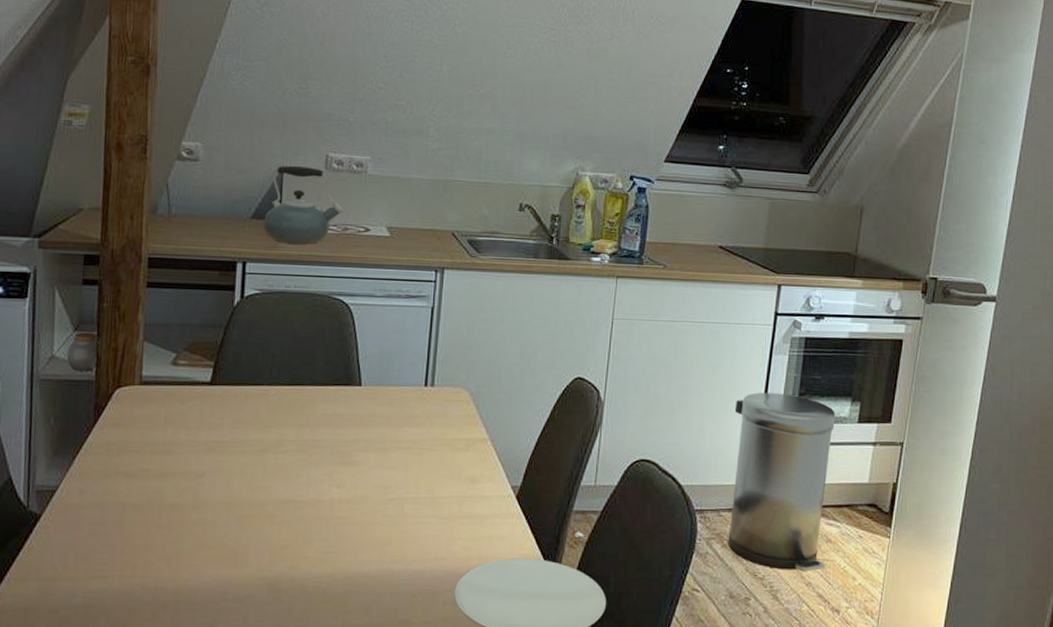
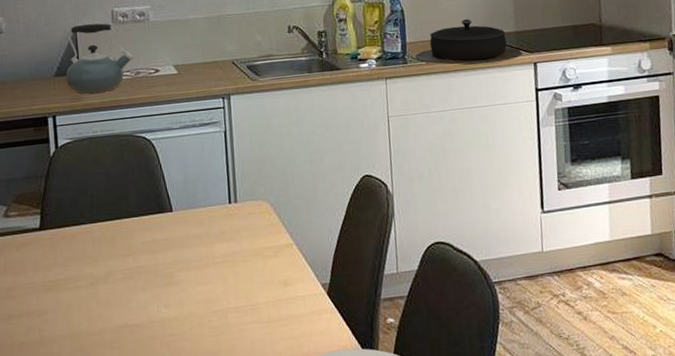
cooking pot: none [654,226,768,279] -> present [416,19,522,65]
pedal bin: present [728,392,835,572] -> none [514,162,626,328]

